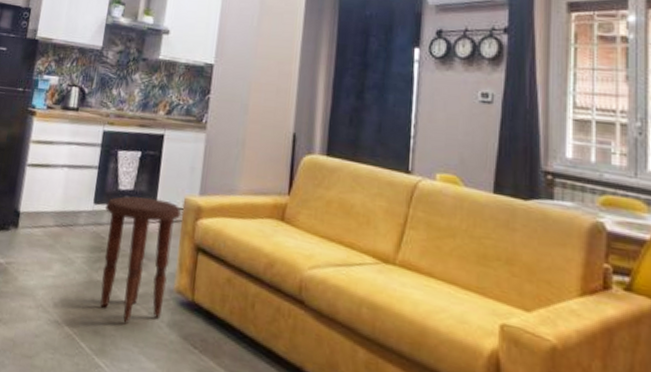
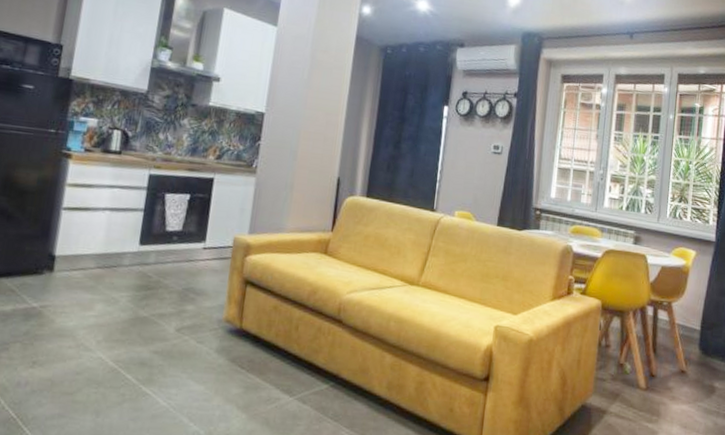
side table: present [100,196,182,324] -> none [147,236,231,353]

